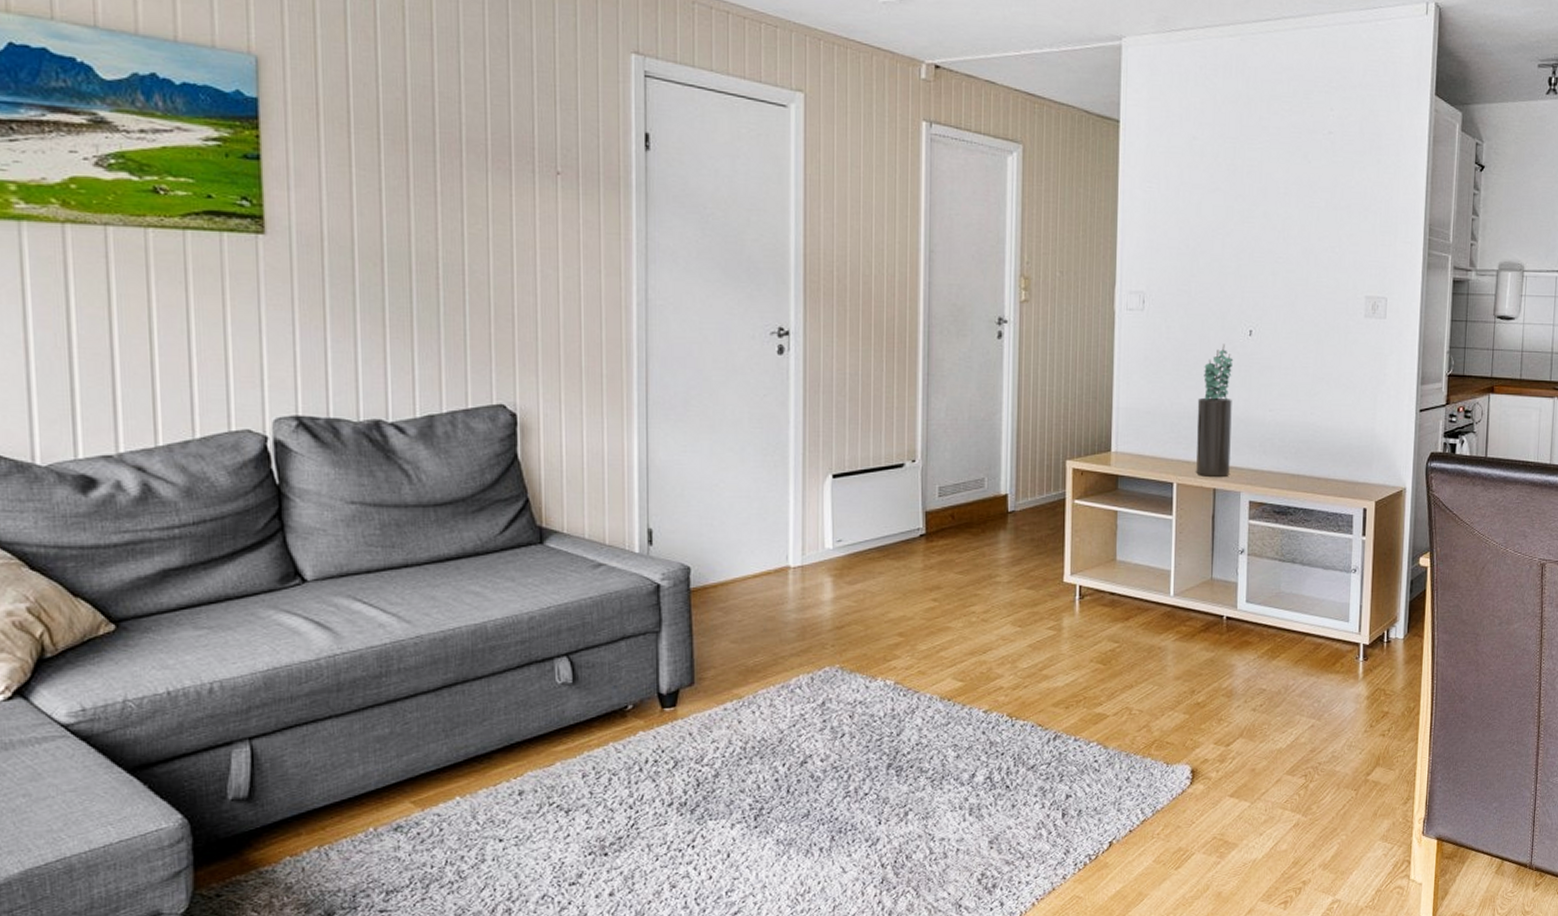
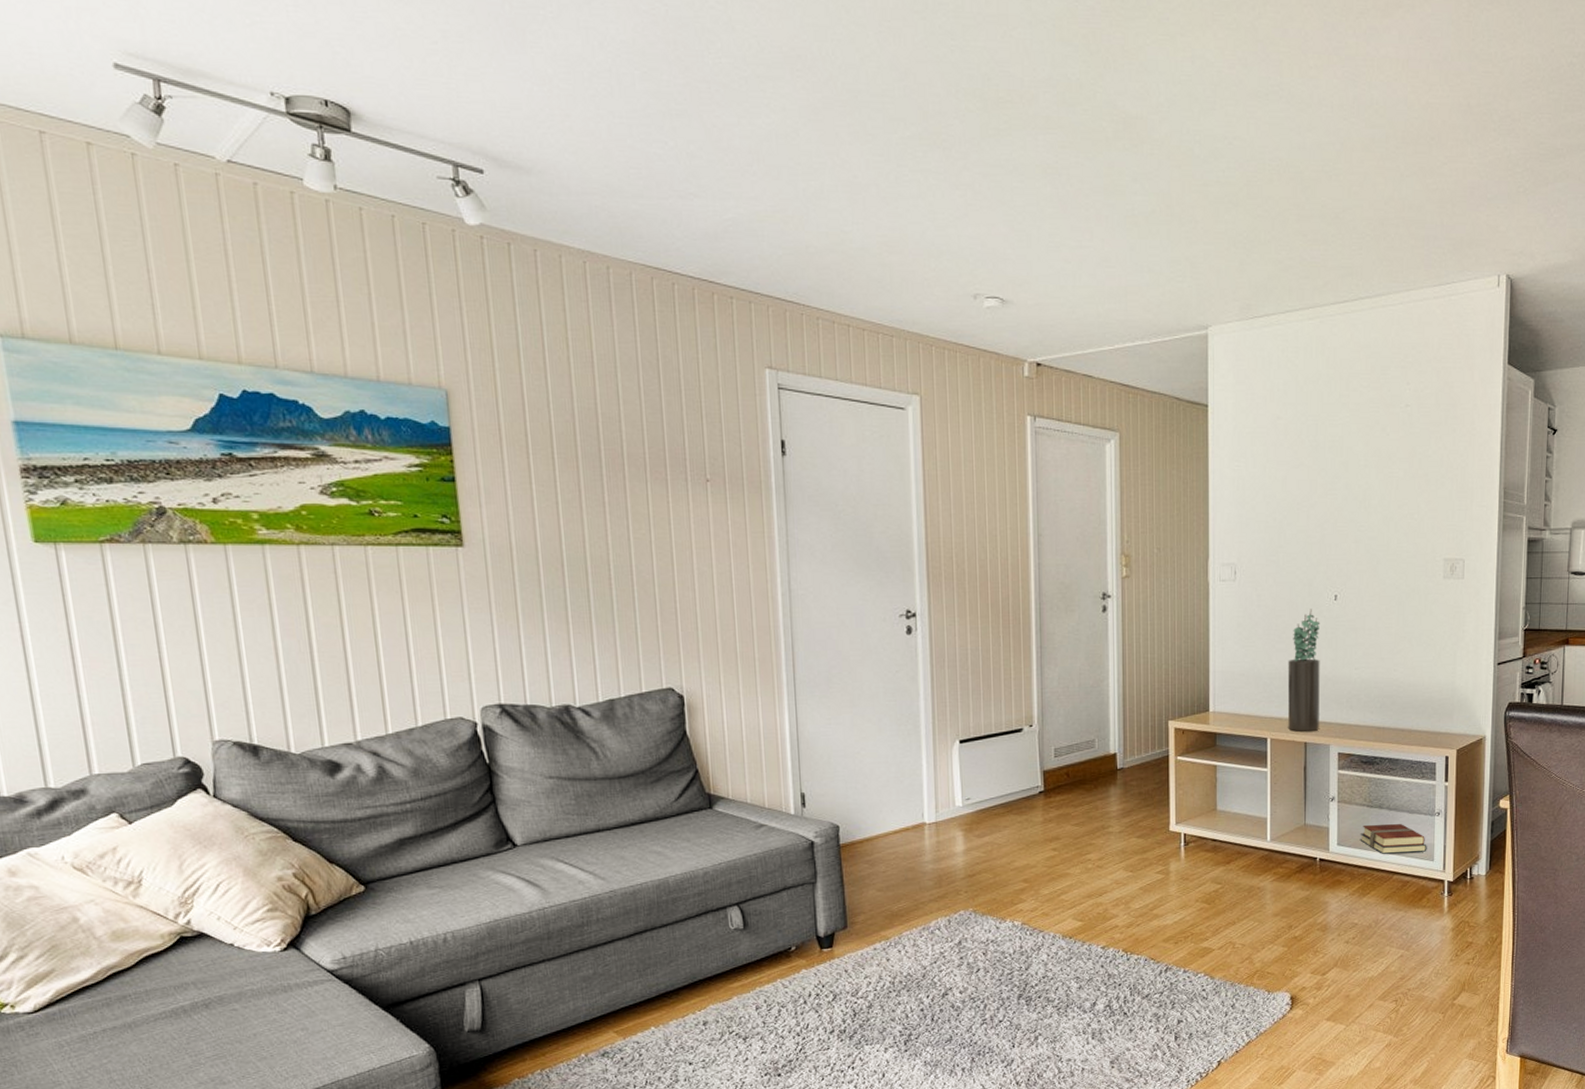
books: none [1270,581,1342,613] -> present [1360,824,1427,854]

